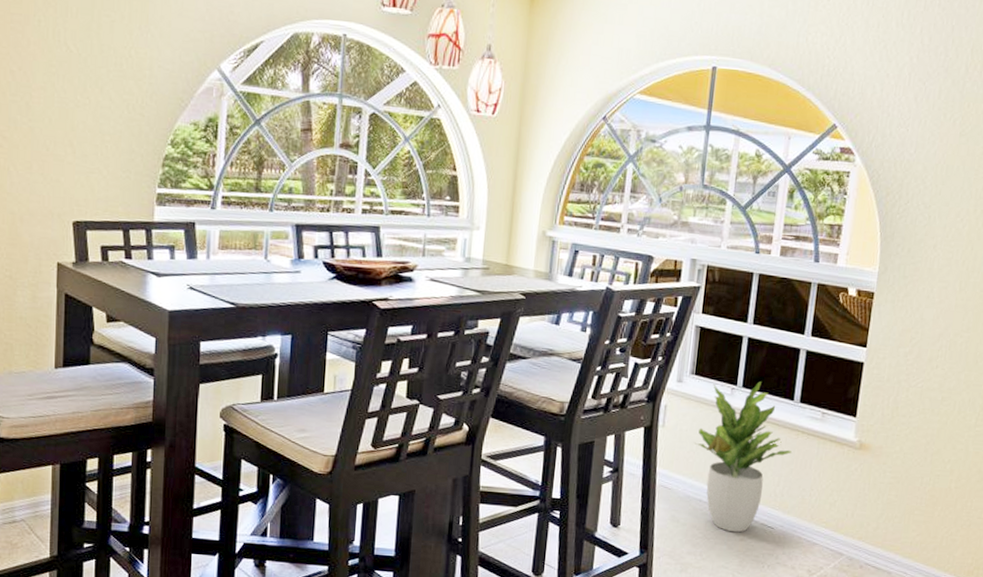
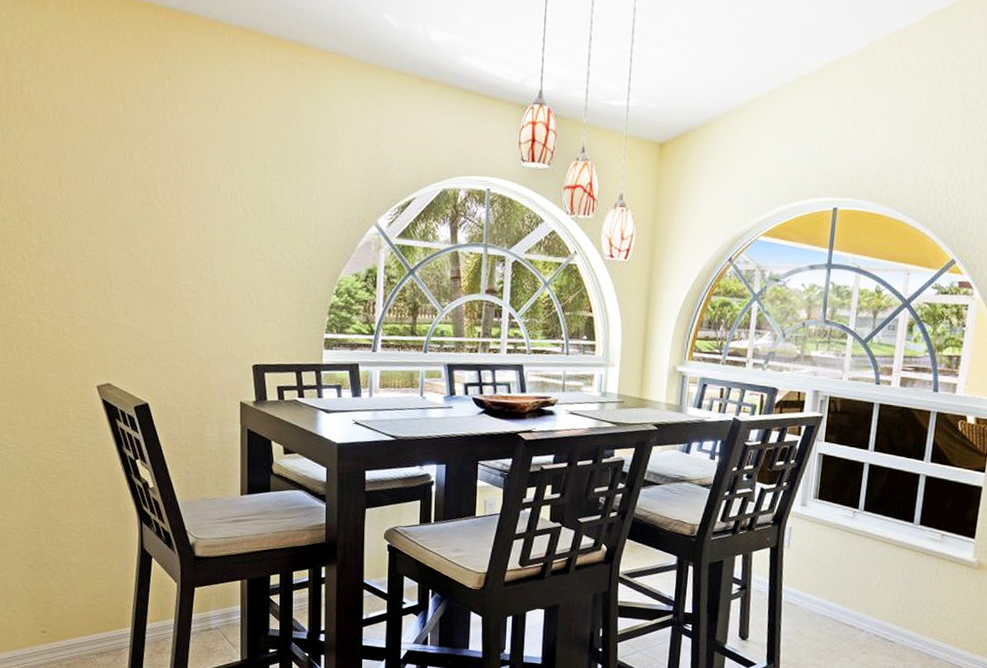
potted plant: present [695,382,792,533] -> none [818,505,912,646]

